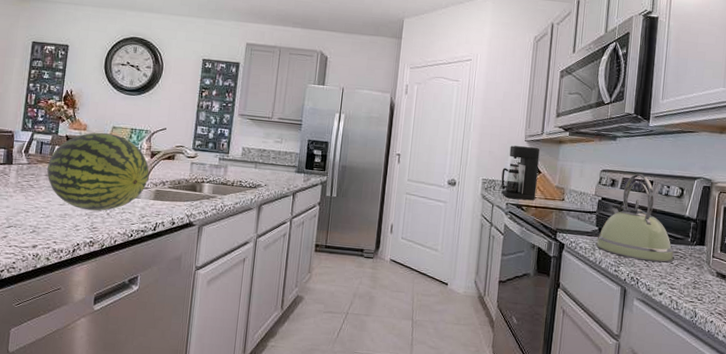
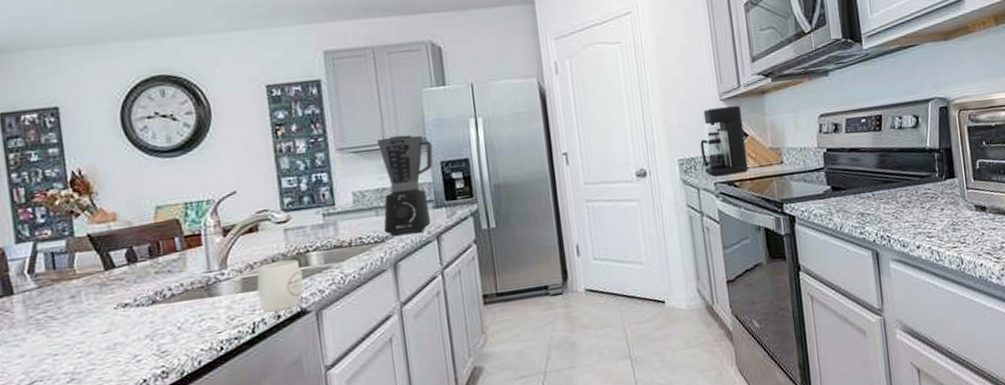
fruit: present [47,132,149,211] -> none [69,216,228,331]
mug: none [163,184,197,220] -> present [256,259,304,314]
blender: none [258,114,306,188] -> present [376,135,434,237]
kettle: present [595,173,674,263] -> none [831,109,925,214]

